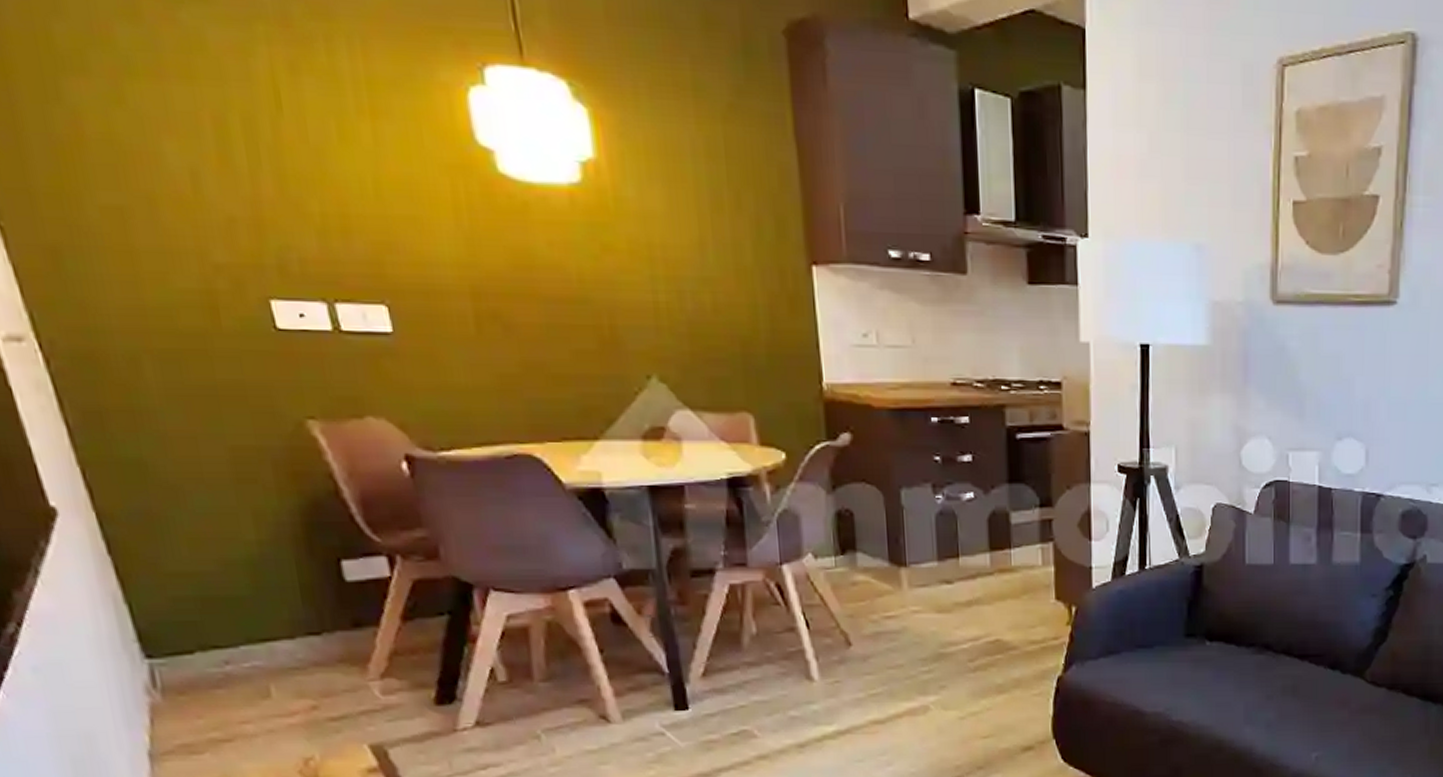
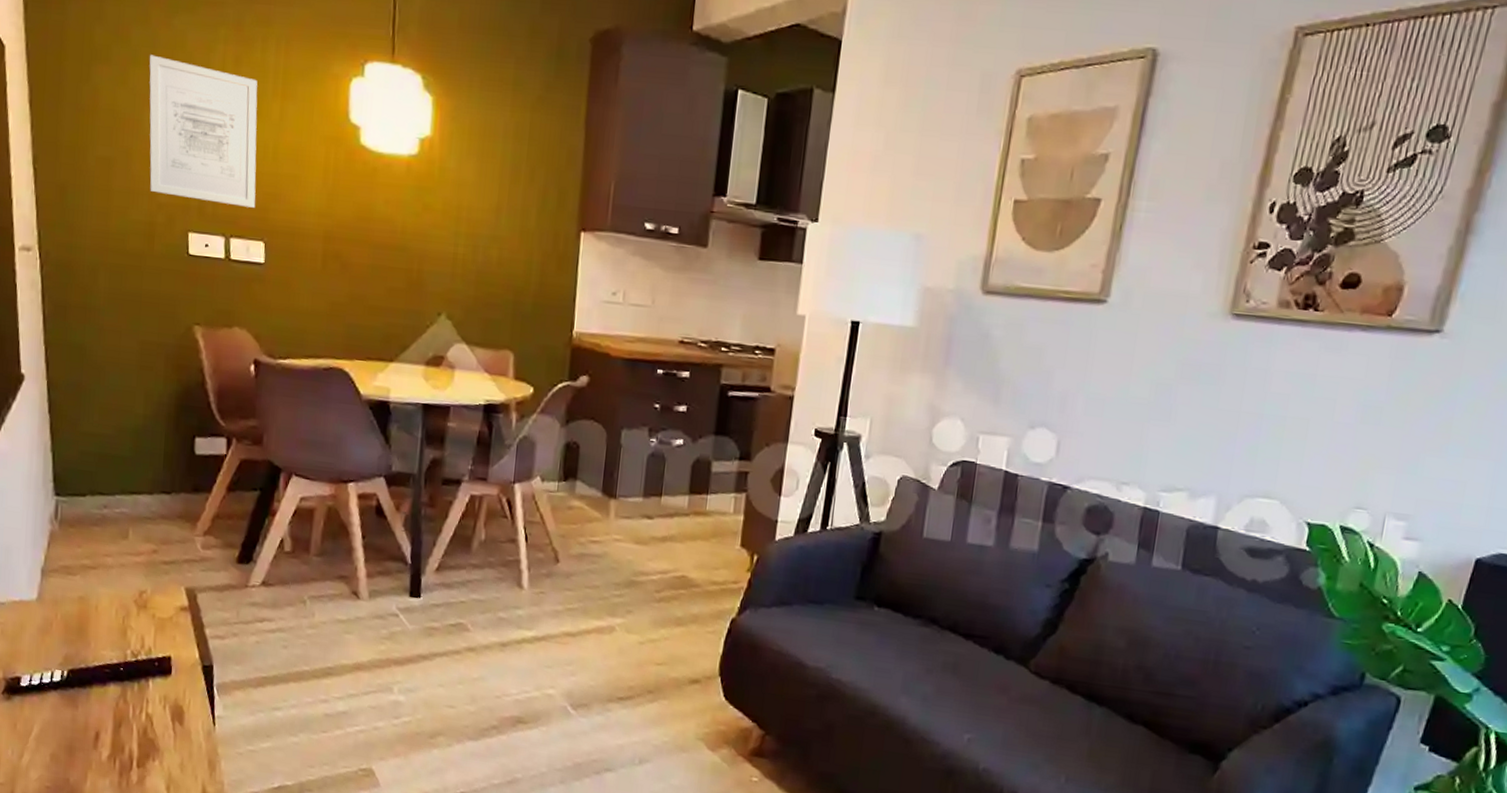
wall art: none [151,61,364,262] -> present [149,54,258,208]

